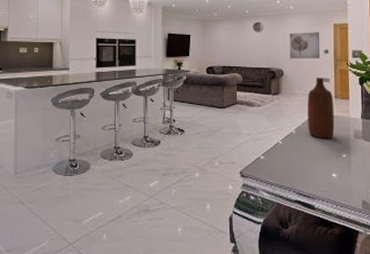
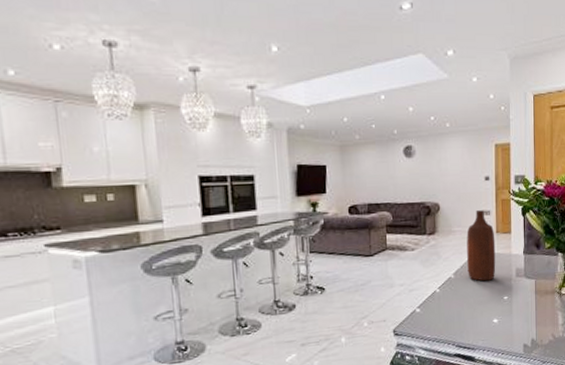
wall art: present [289,32,321,59] -> none [446,155,481,189]

